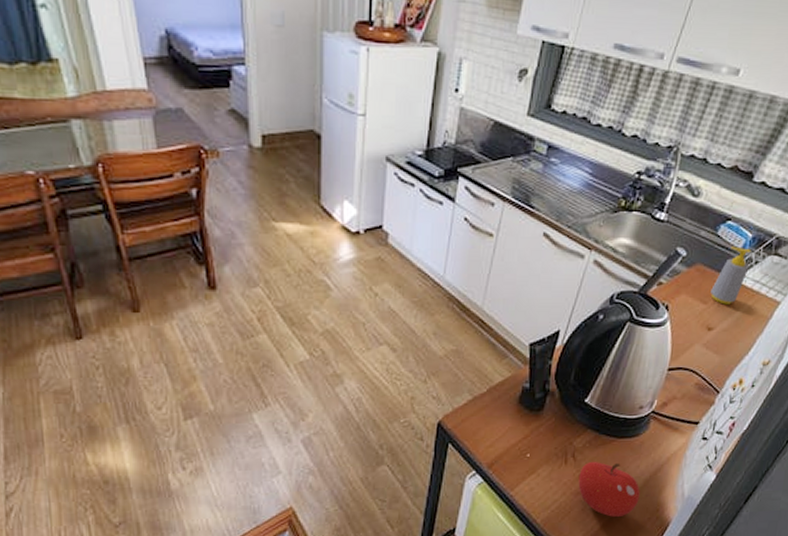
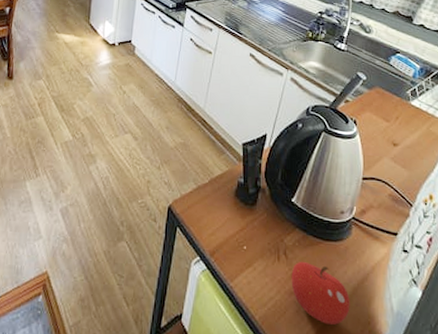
soap bottle: present [710,246,751,305] -> none [391,74,422,124]

